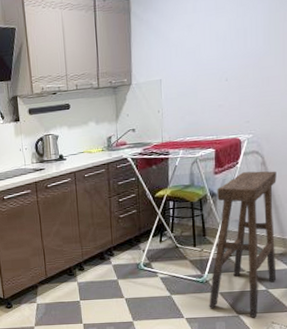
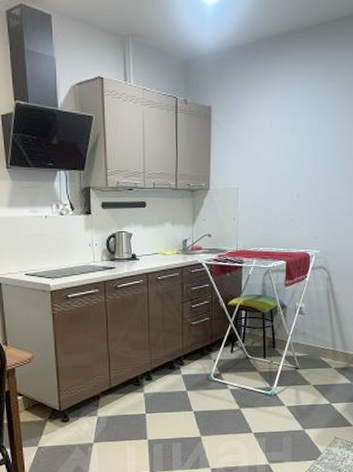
stool: present [209,171,277,318] -> none [276,286,340,433]

